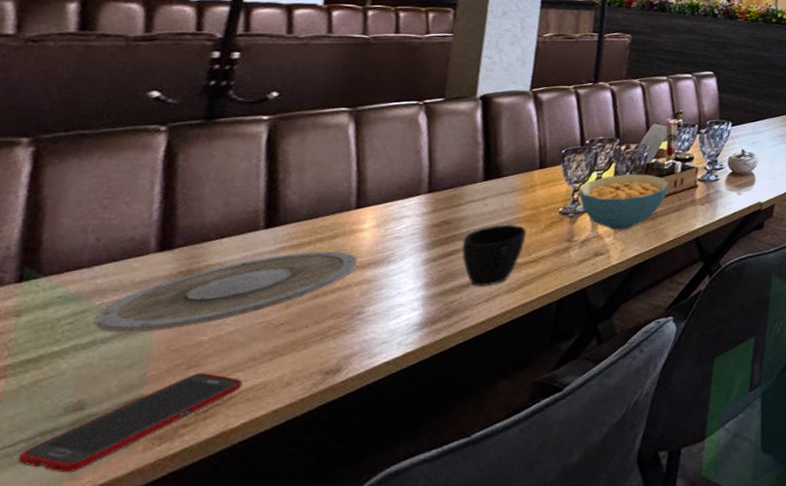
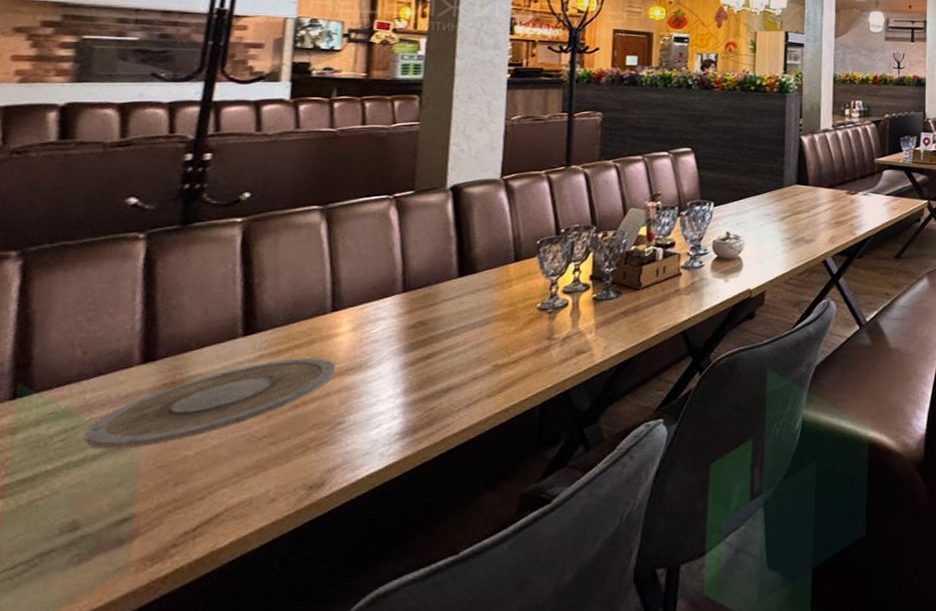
cell phone: present [18,373,243,473] -> none [19,489,229,596]
cup: present [462,224,526,287] -> none [439,323,505,392]
cereal bowl: present [579,173,669,230] -> none [556,263,650,325]

